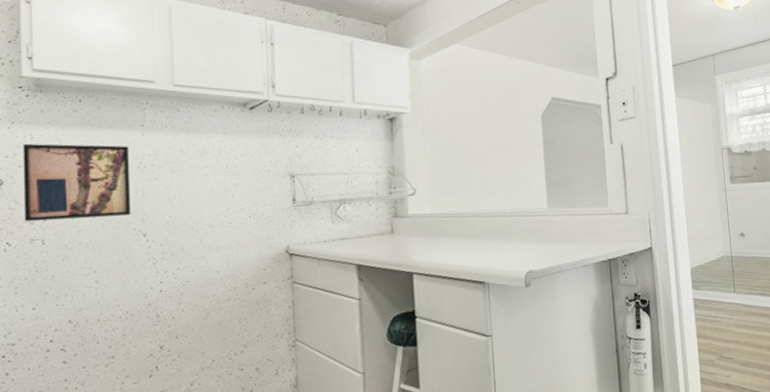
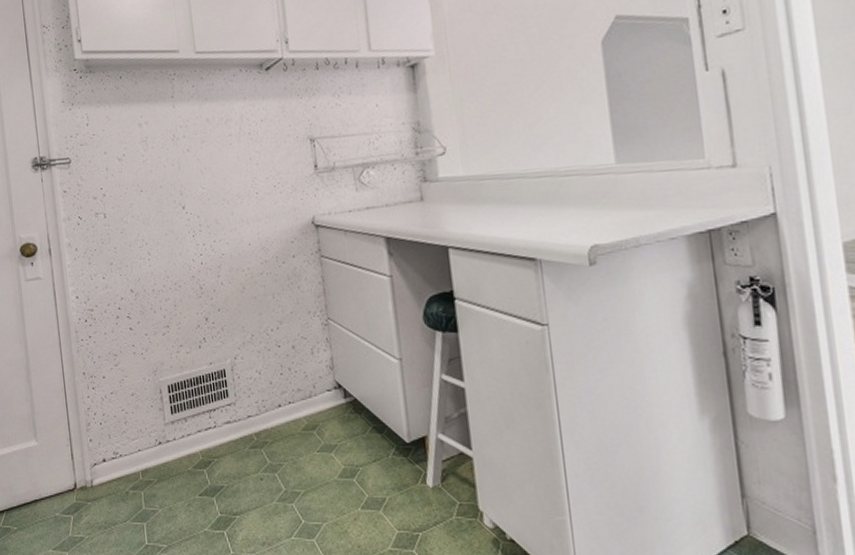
wall art: present [22,143,130,222] -> none [81,119,170,197]

